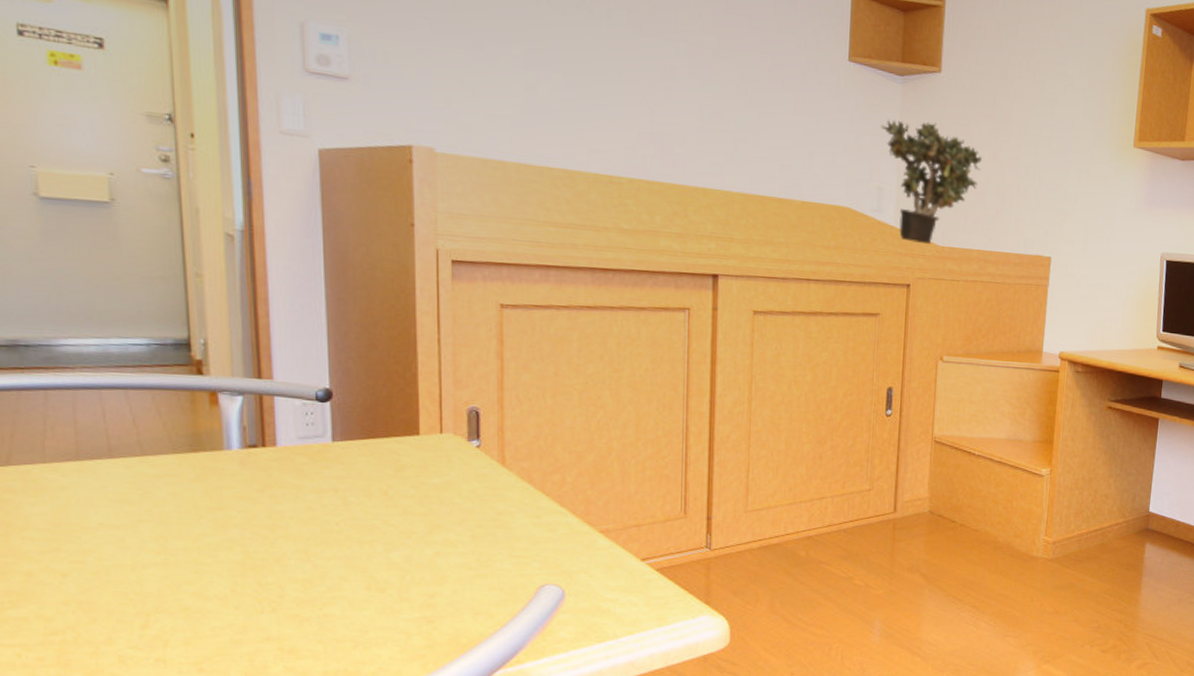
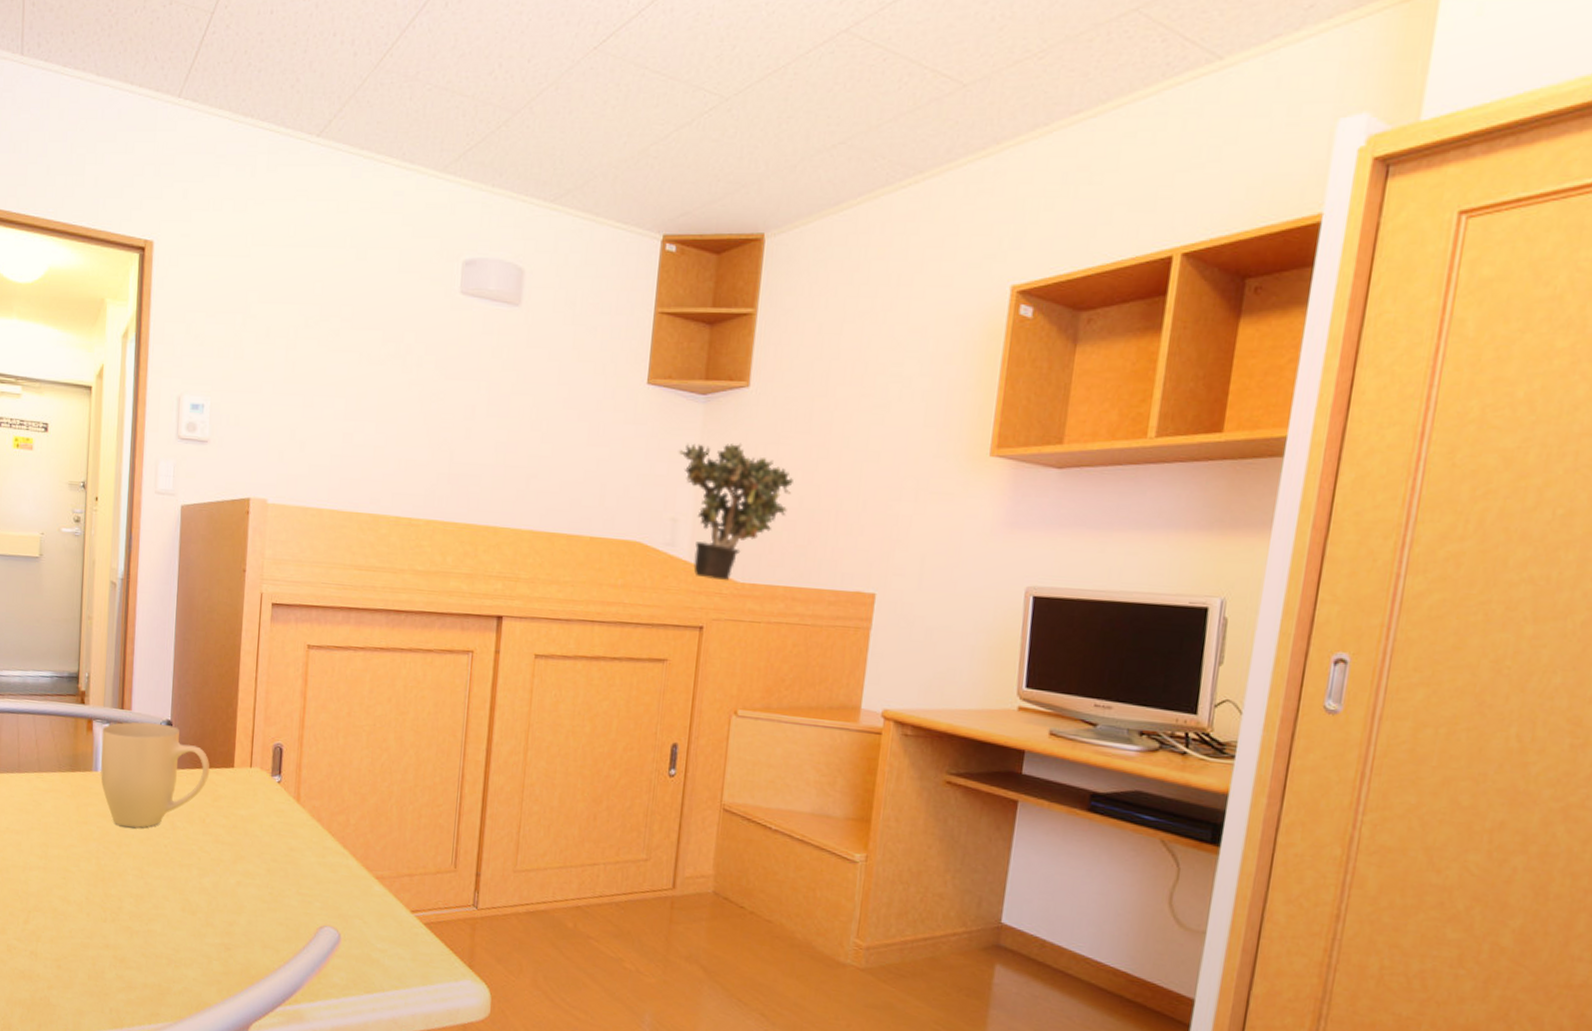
mug: none [233,392,389,509] -> present [101,722,210,828]

